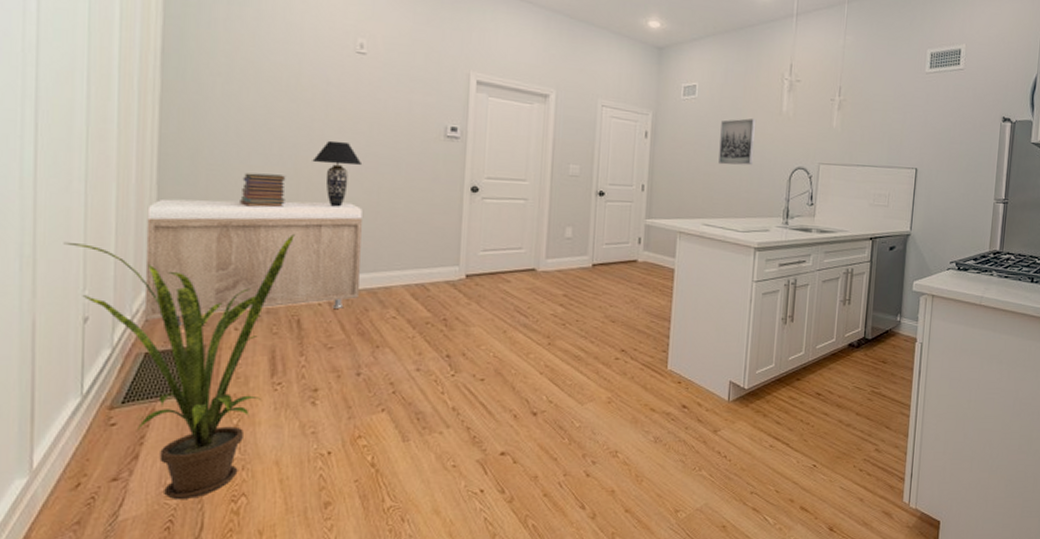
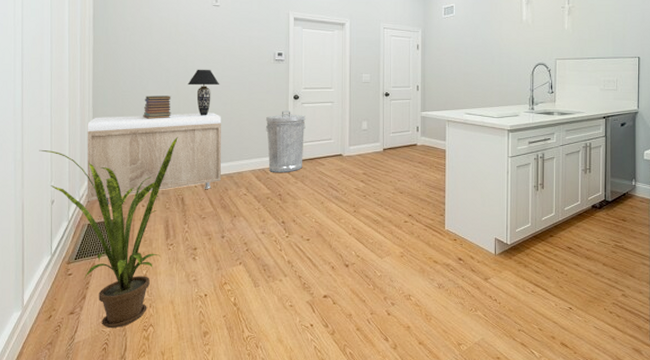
trash can: none [427,206,487,291] -> present [265,111,306,173]
wall art: present [718,118,757,166] -> none [475,28,503,66]

